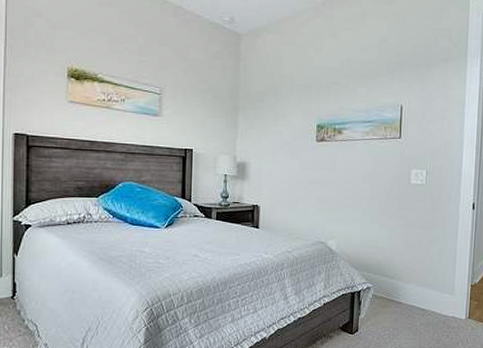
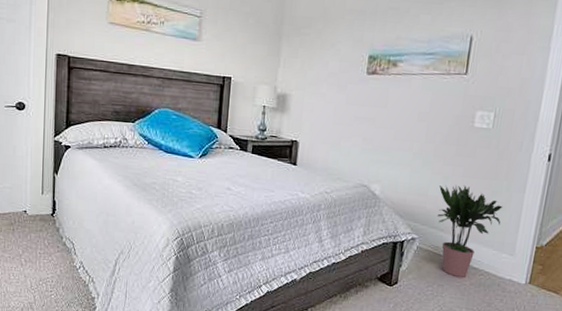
potted plant: none [387,235,442,319] -> present [437,185,504,277]

